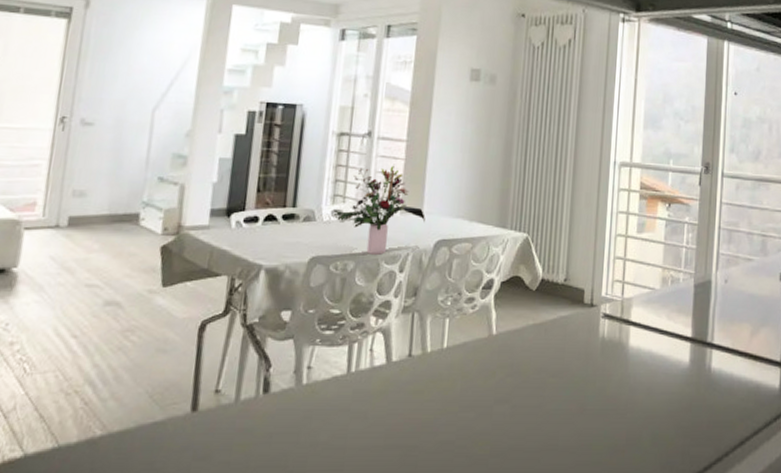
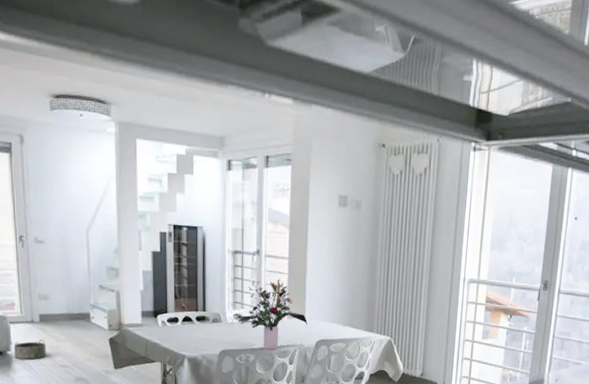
basket: none [22,249,71,280] -> present [13,339,47,360]

